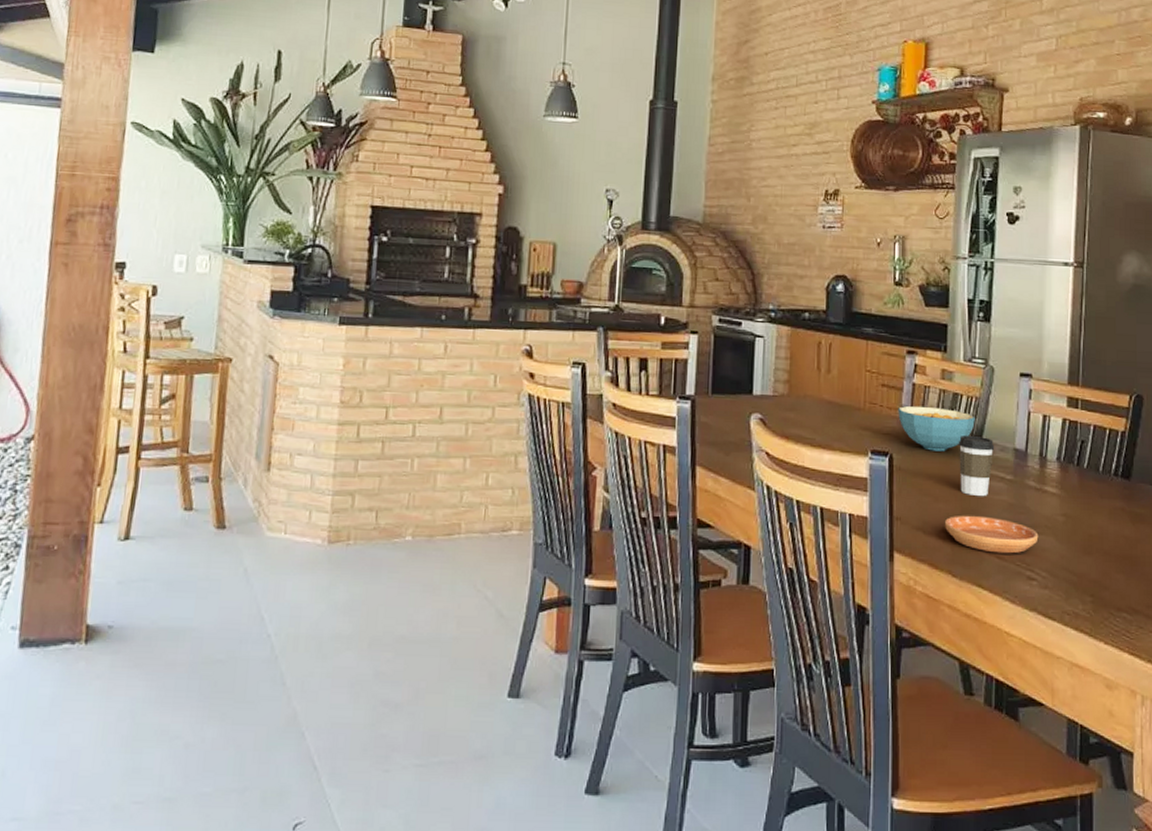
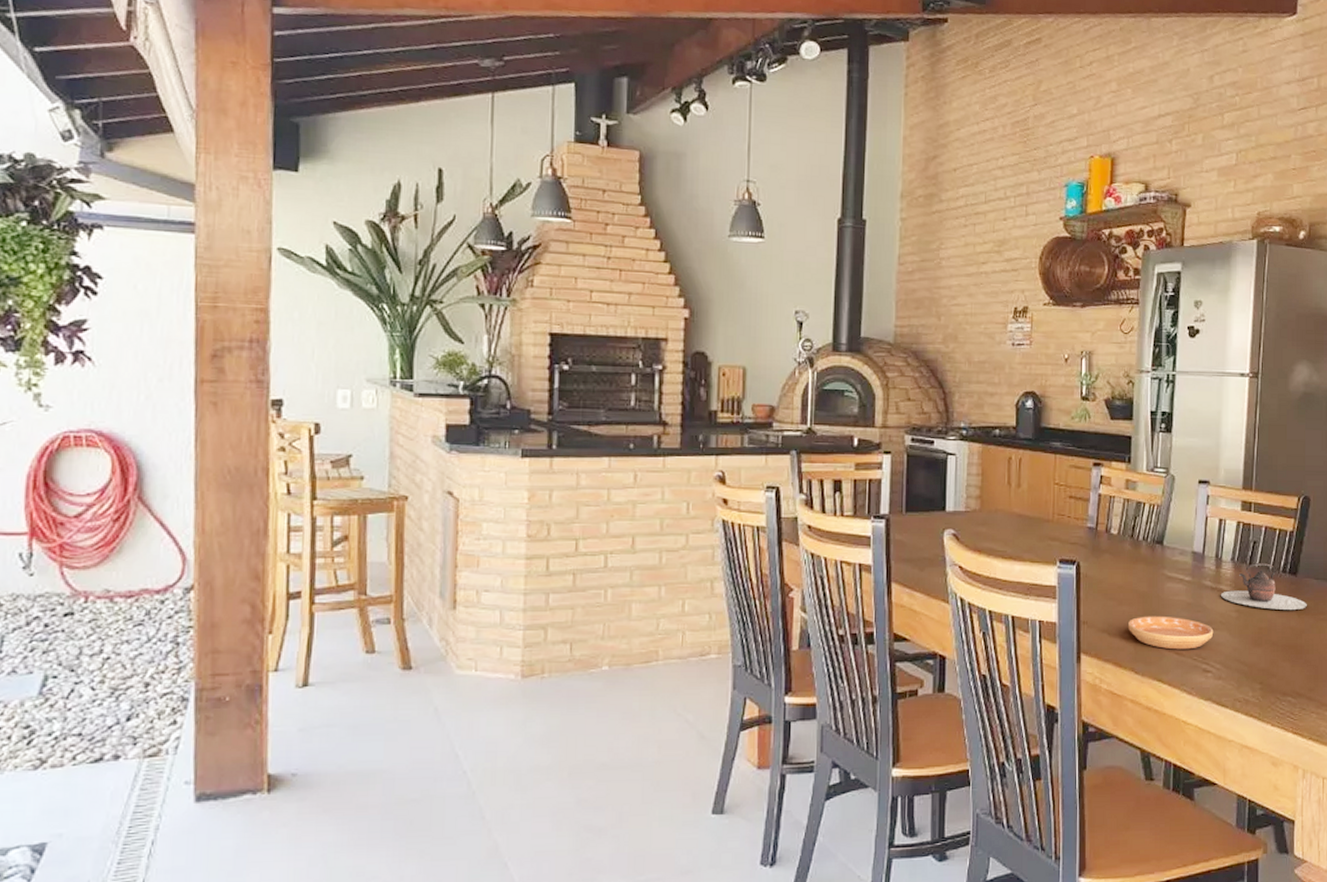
cereal bowl: present [898,406,975,452] -> none [1085,515,1157,558]
coffee cup: present [958,435,995,496] -> none [1140,541,1175,597]
teapot: none [1045,464,1142,518] -> present [1220,563,1307,611]

